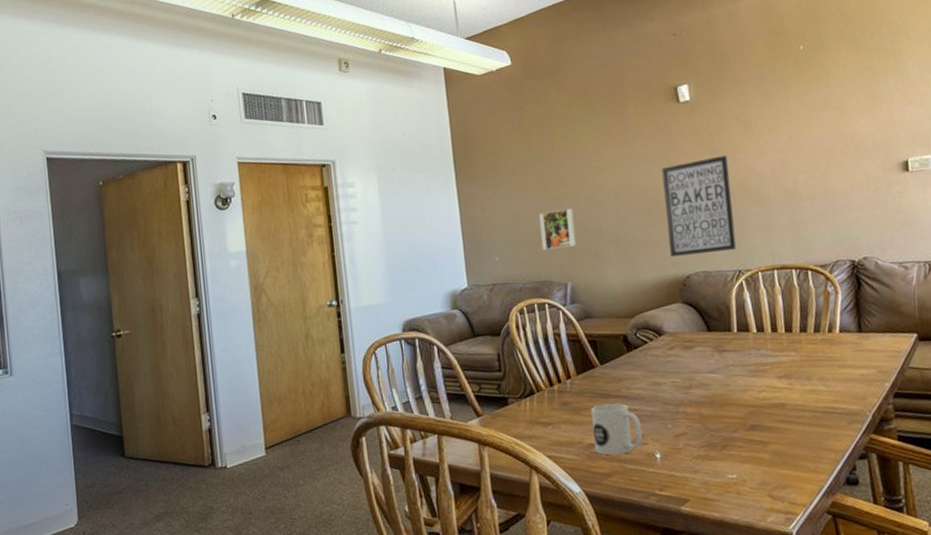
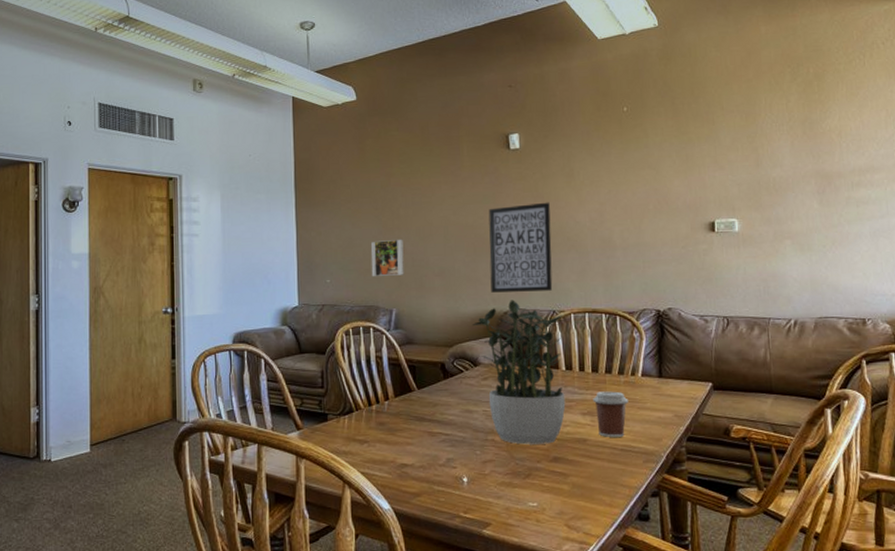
mug: present [591,403,642,456] -> none [405,426,452,476]
potted plant: none [653,262,760,415] -> present [472,300,566,445]
coffee cup: none [788,350,828,400] -> present [593,391,629,437]

